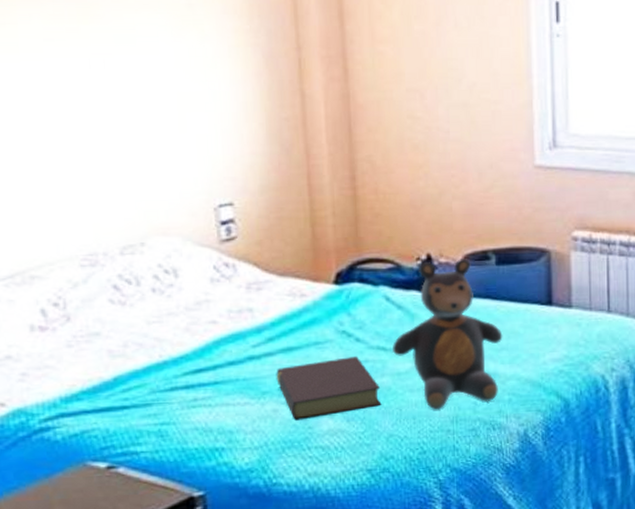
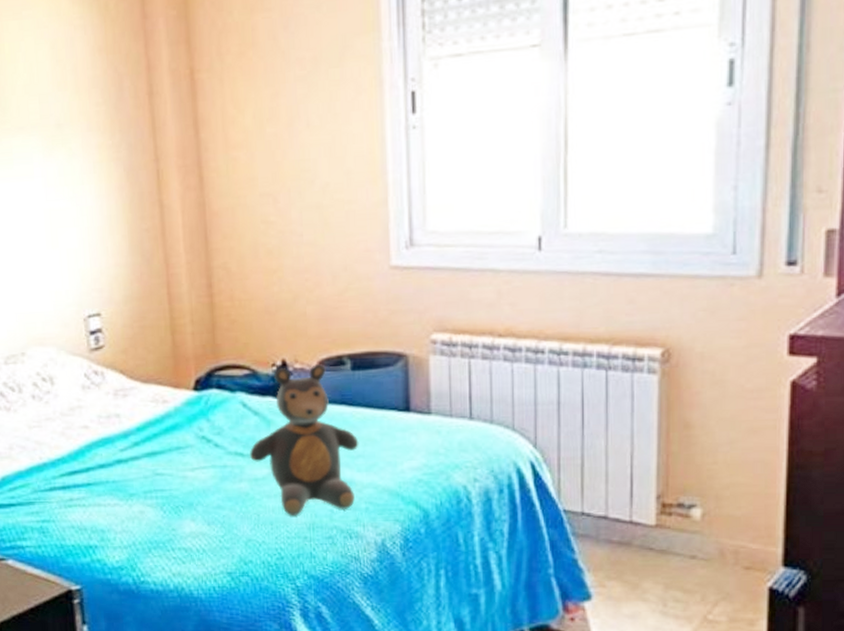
book: present [276,355,382,421] -> none [142,461,240,522]

